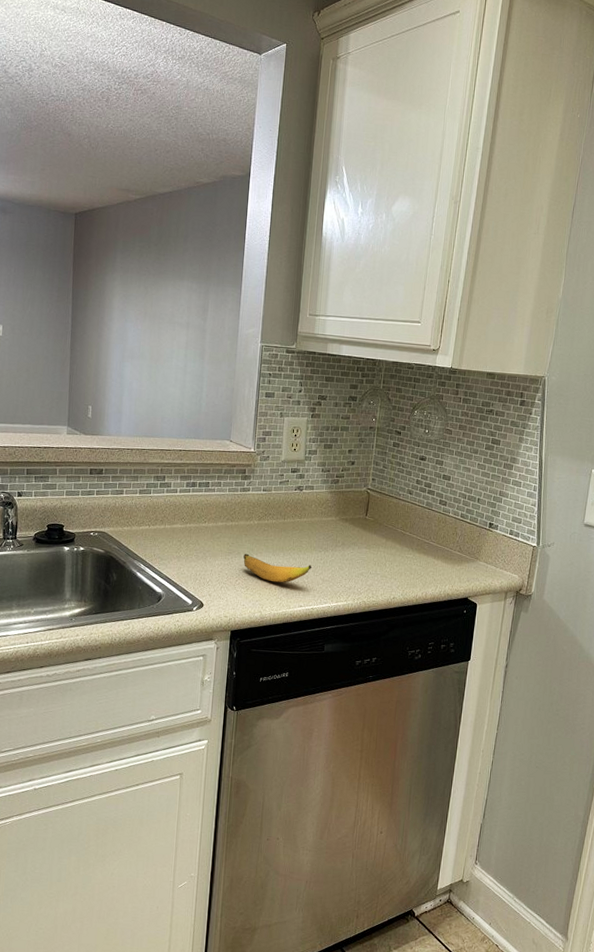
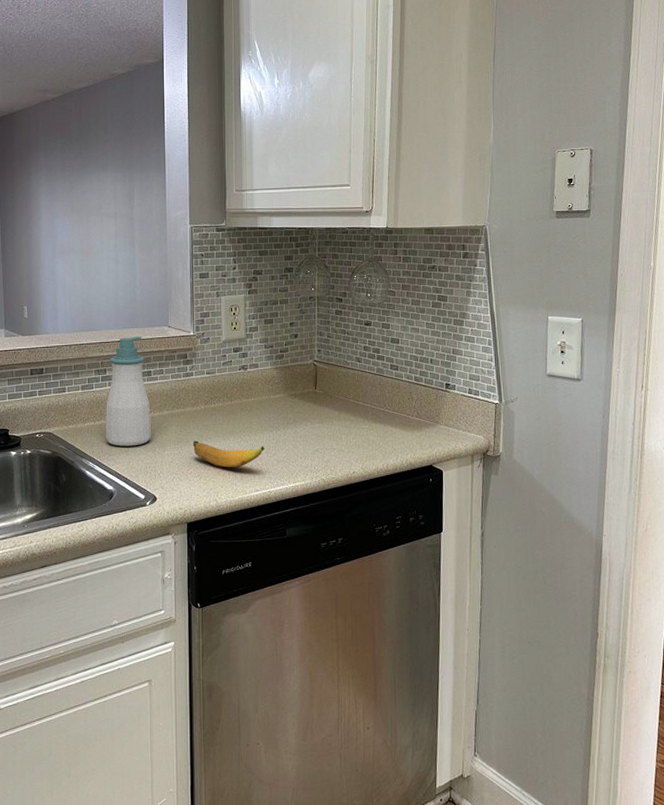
soap bottle: none [158,447,205,553] -> present [105,337,151,447]

